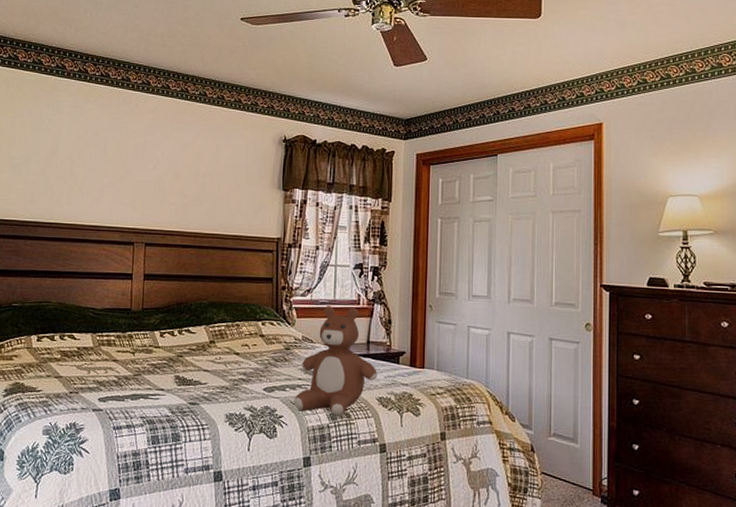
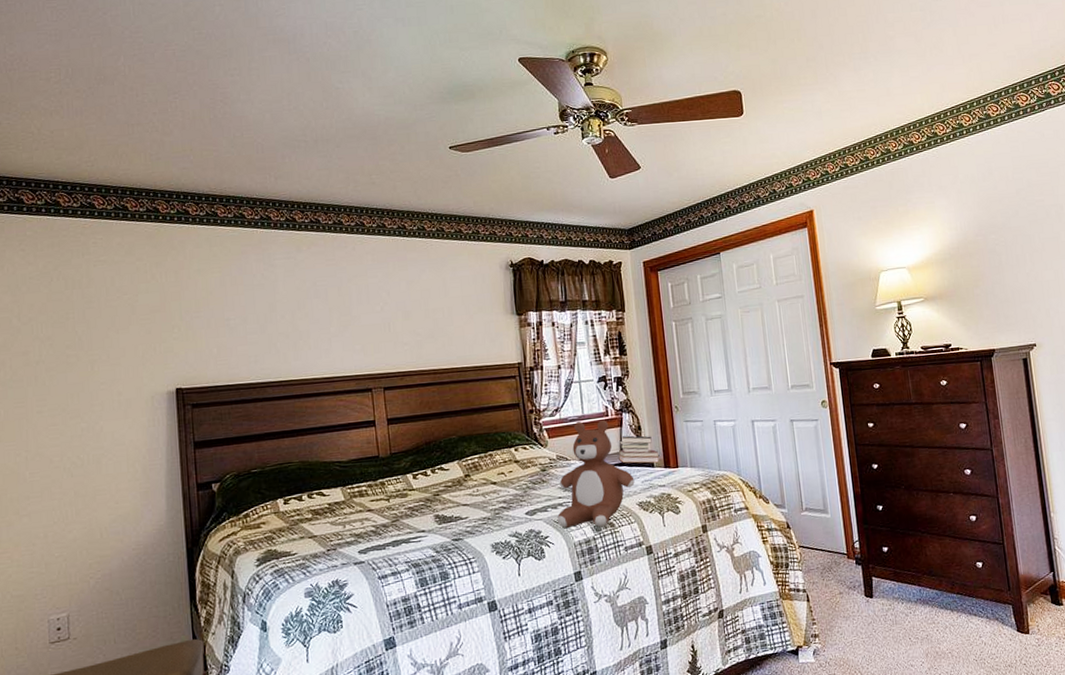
books: none [364,327,407,360] -> present [618,435,660,464]

